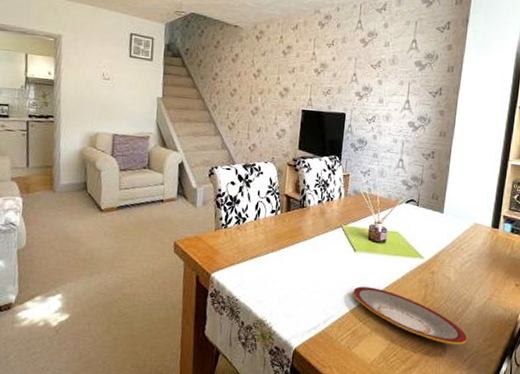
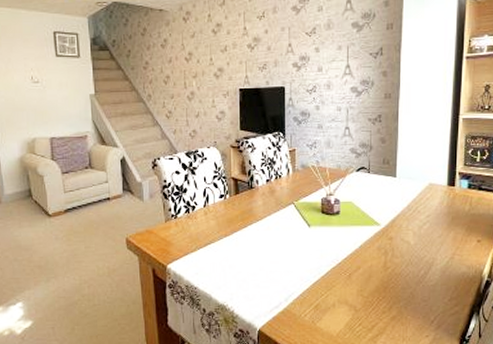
plate: present [353,286,468,345] -> none [311,260,433,308]

